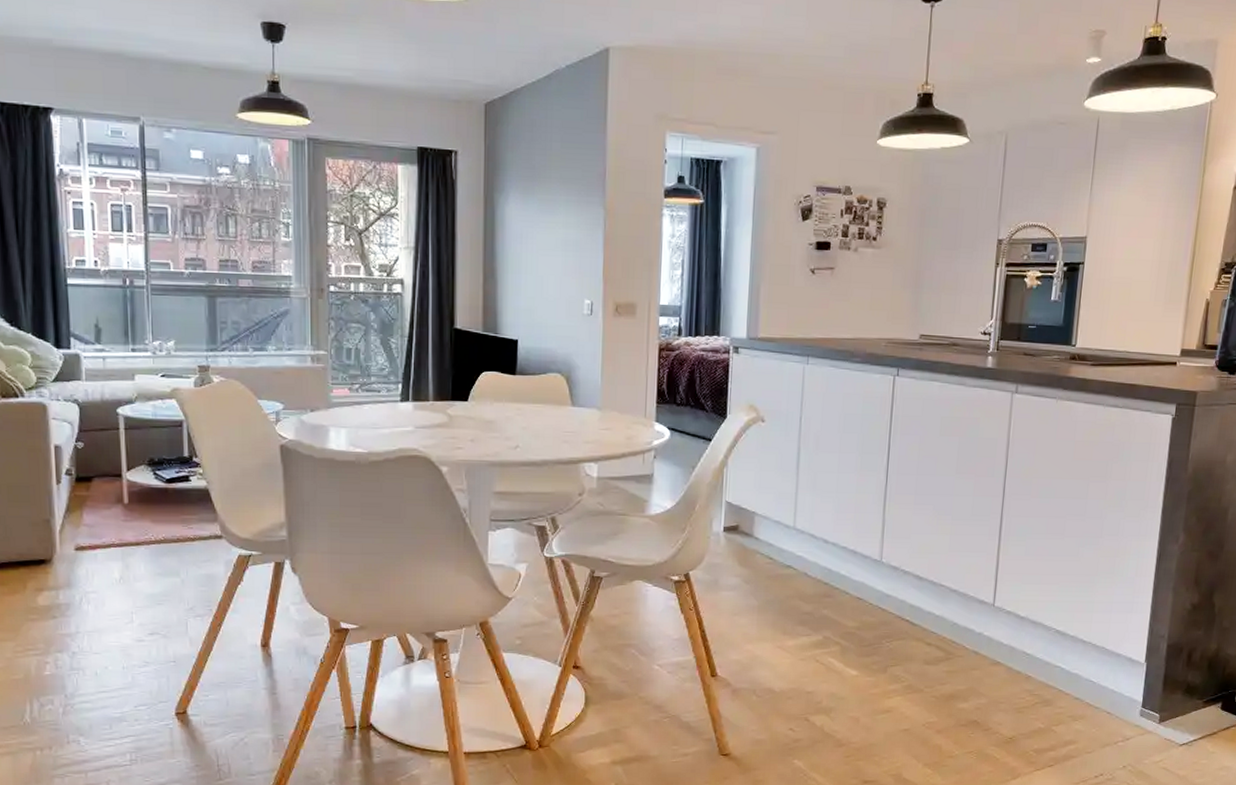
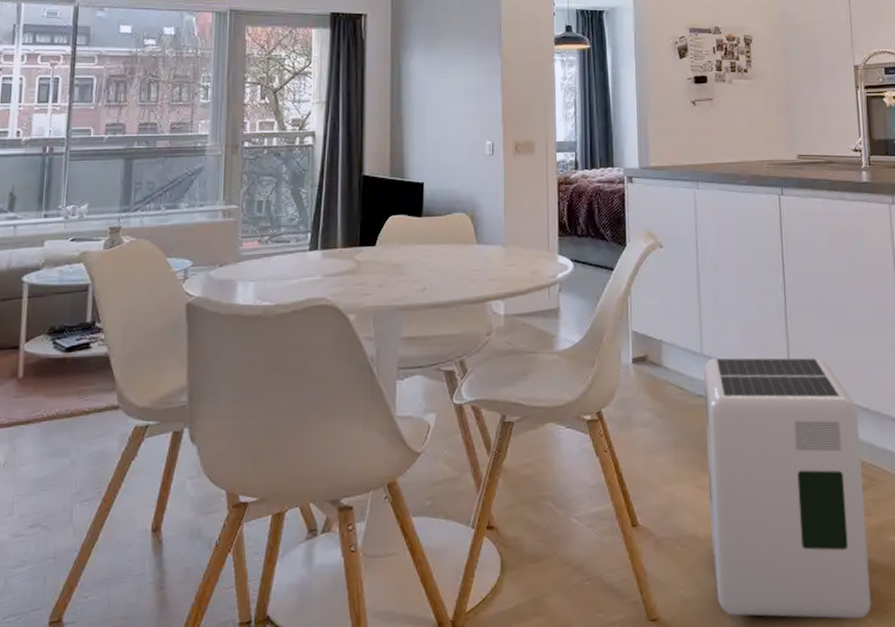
air purifier: none [786,532,946,769] -> present [704,357,871,619]

